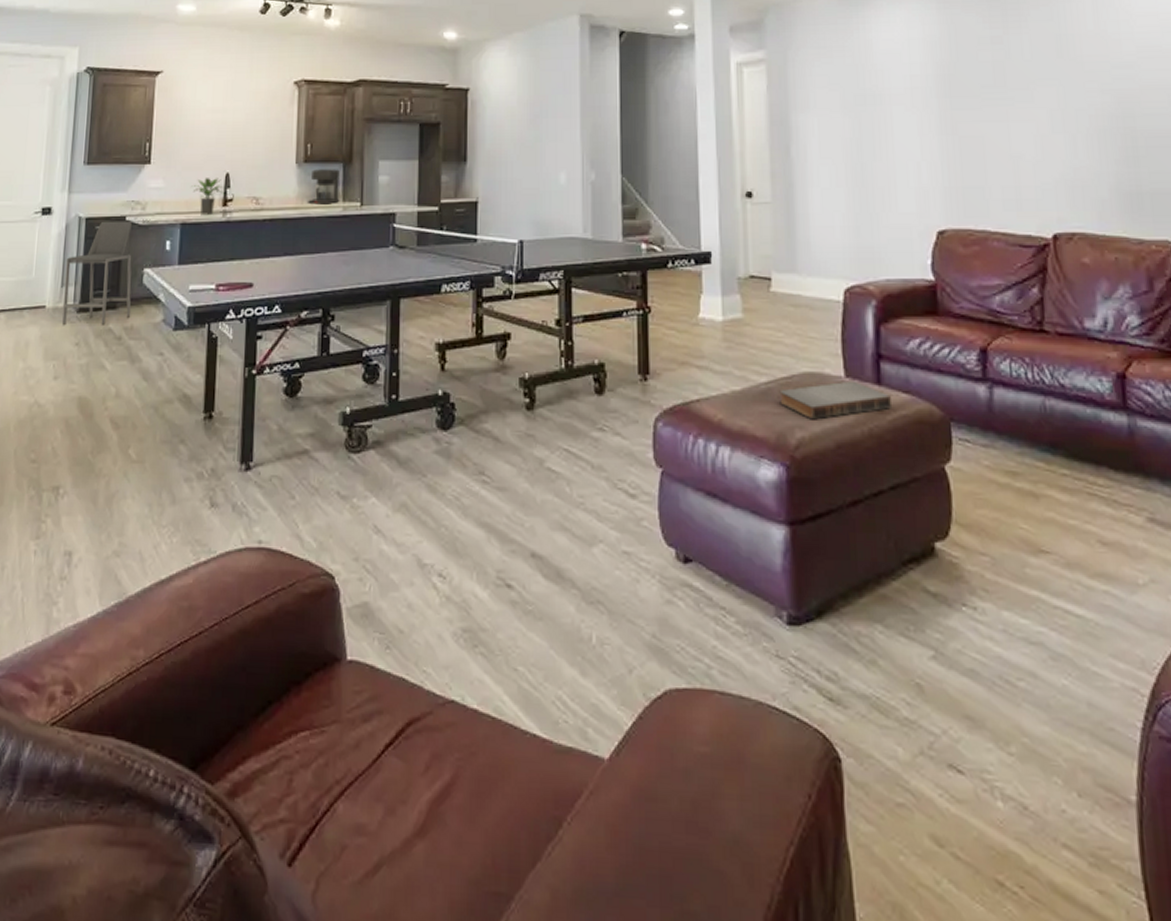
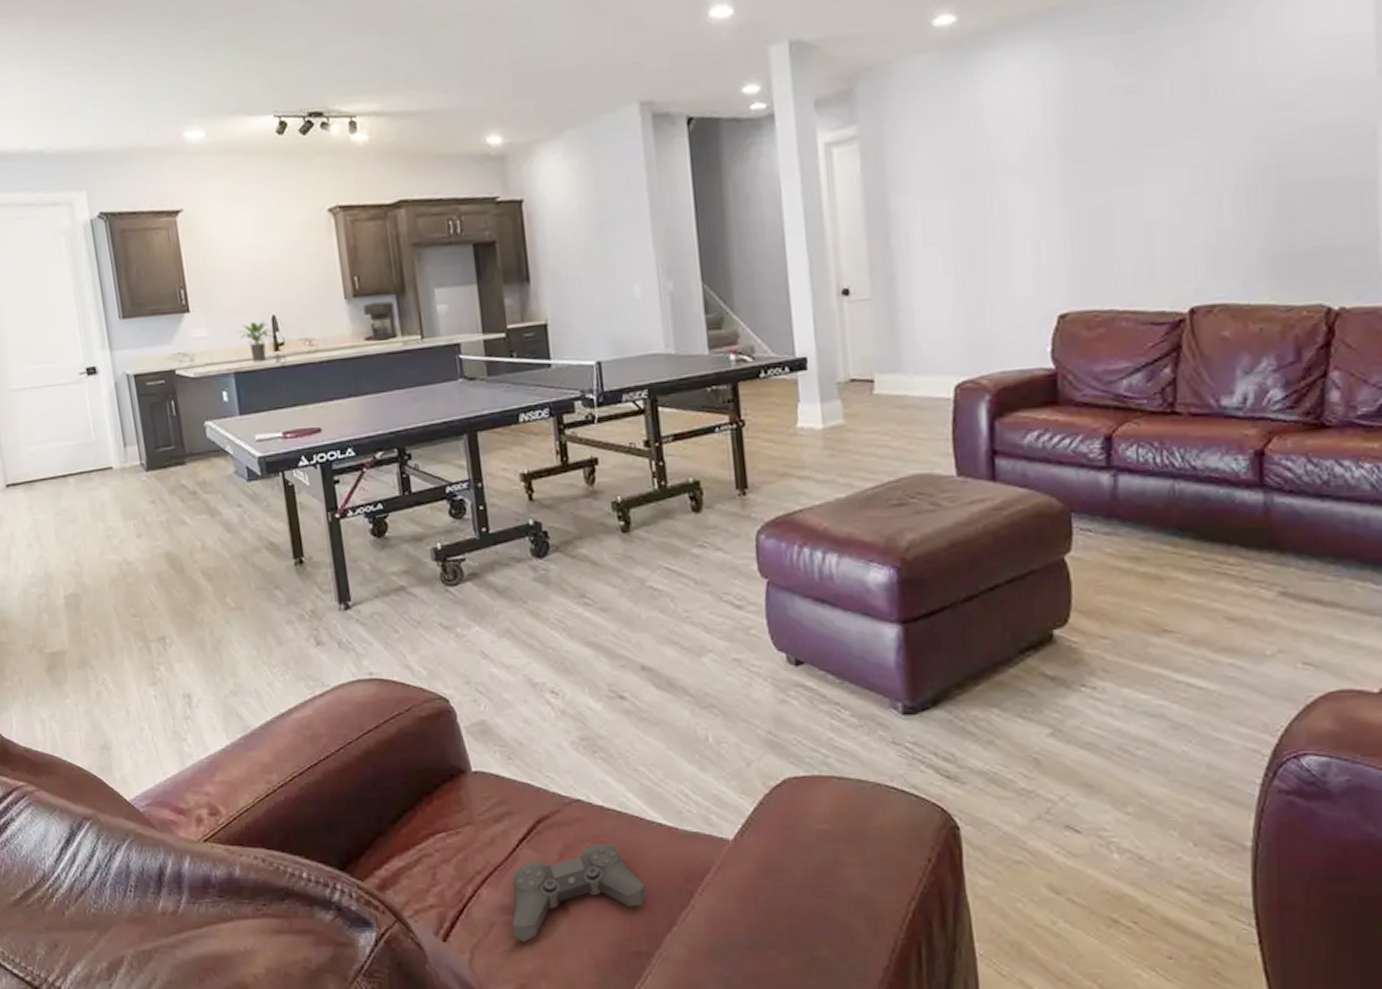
bar stool: present [62,221,132,327] -> none [123,374,202,486]
game controller: none [364,753,513,873] -> present [511,842,647,942]
book: present [779,380,893,420] -> none [887,479,1009,521]

